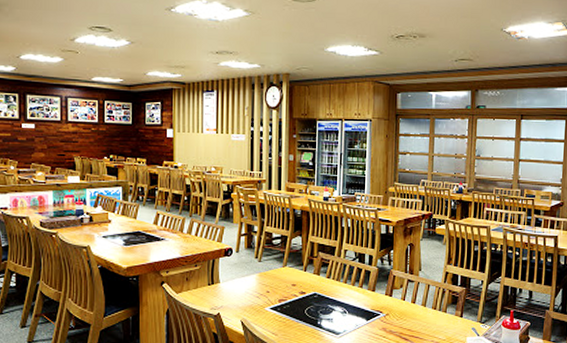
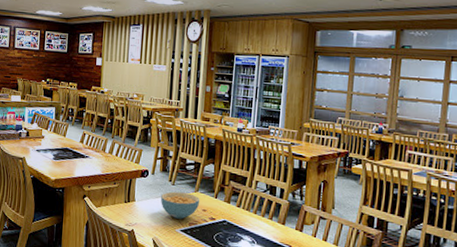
cereal bowl: none [246,268,289,297] -> present [160,191,200,219]

